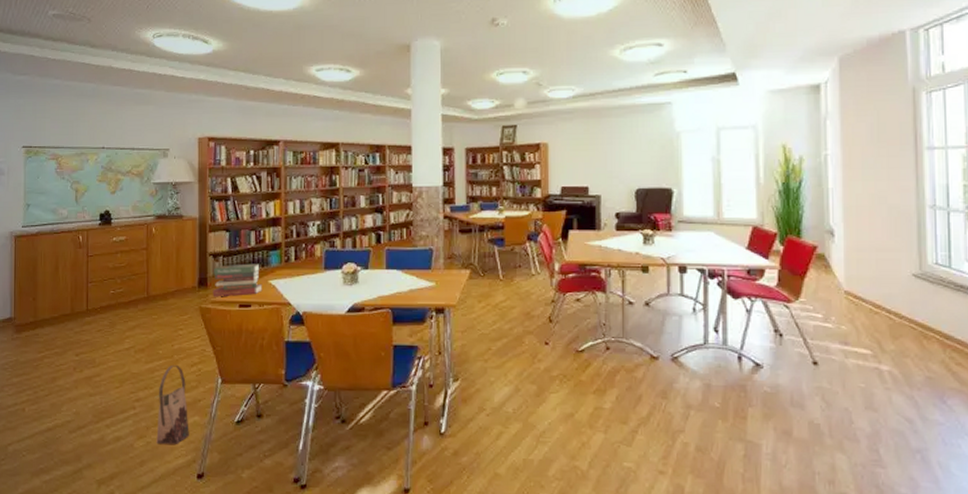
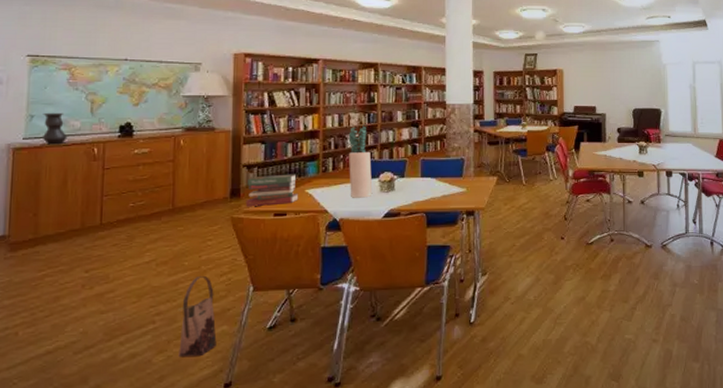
vase: none [37,201,57,233] -> present [43,112,68,145]
vase: none [310,209,336,292] -> present [348,123,373,199]

